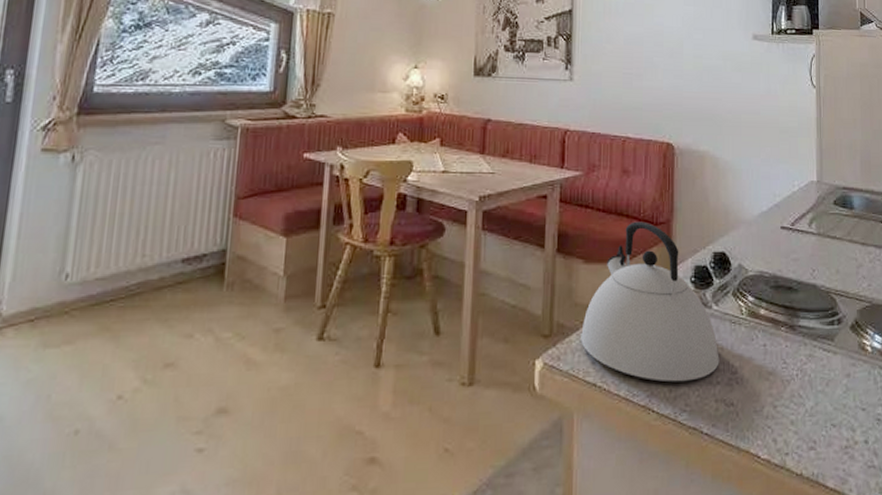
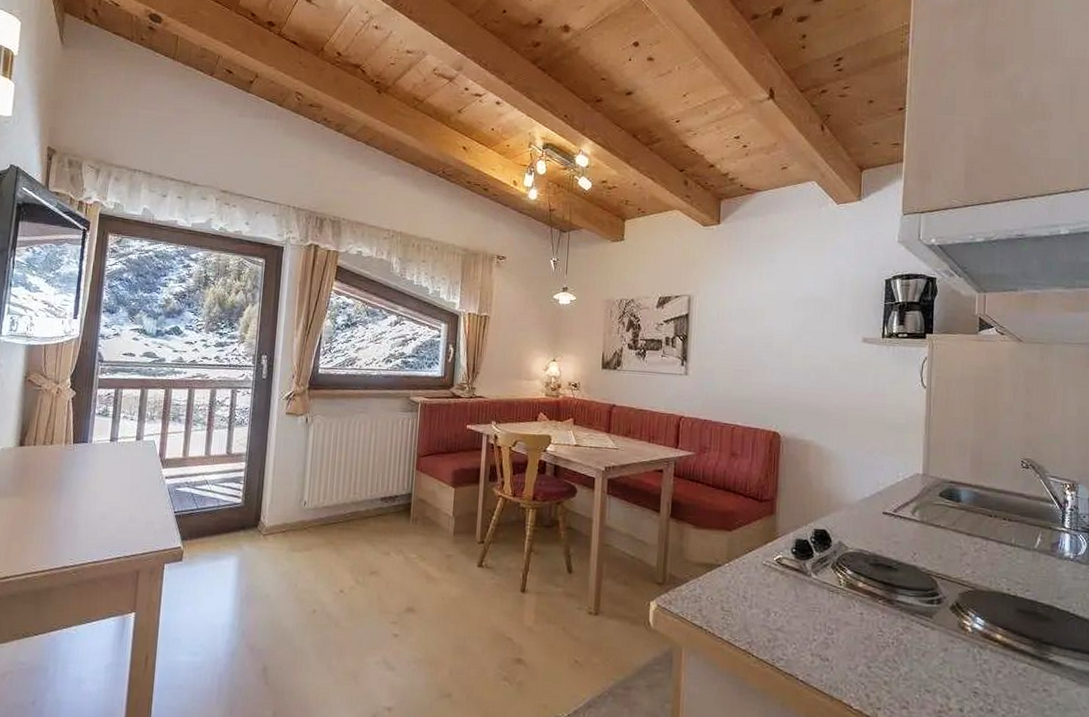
kettle: present [581,221,719,382] -> none [690,497,817,635]

